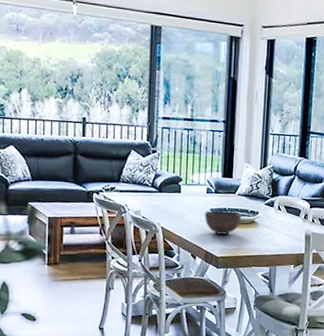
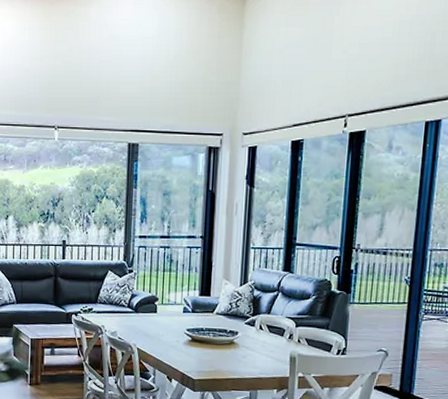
bowl: present [204,210,242,235] -> none [180,330,220,356]

